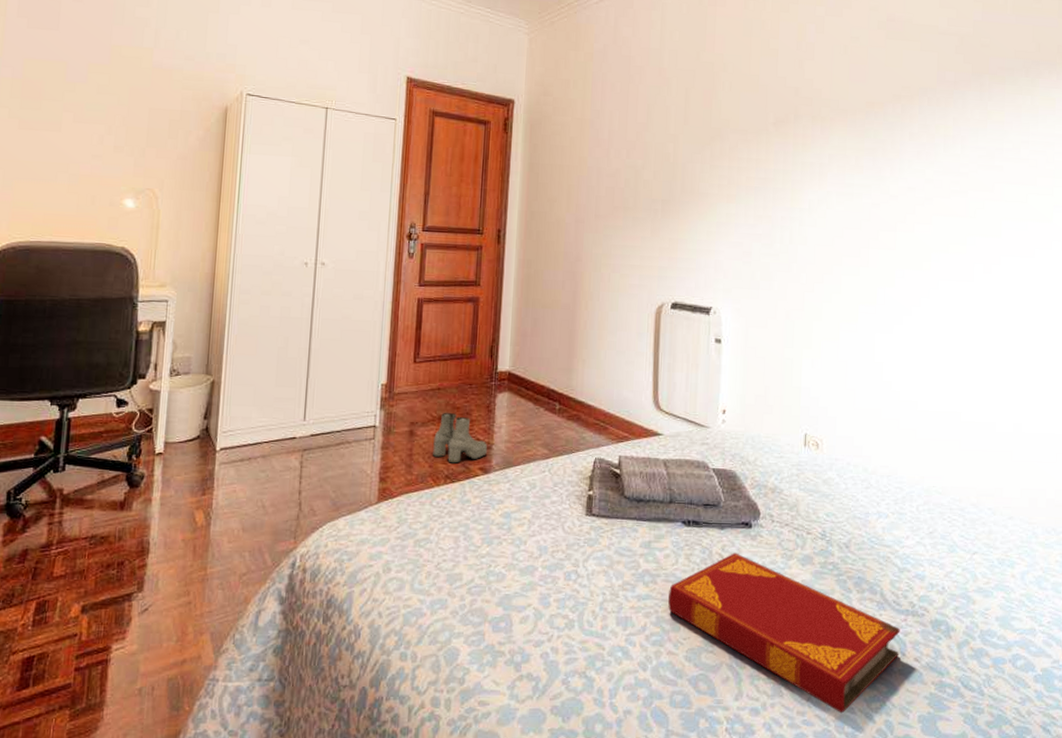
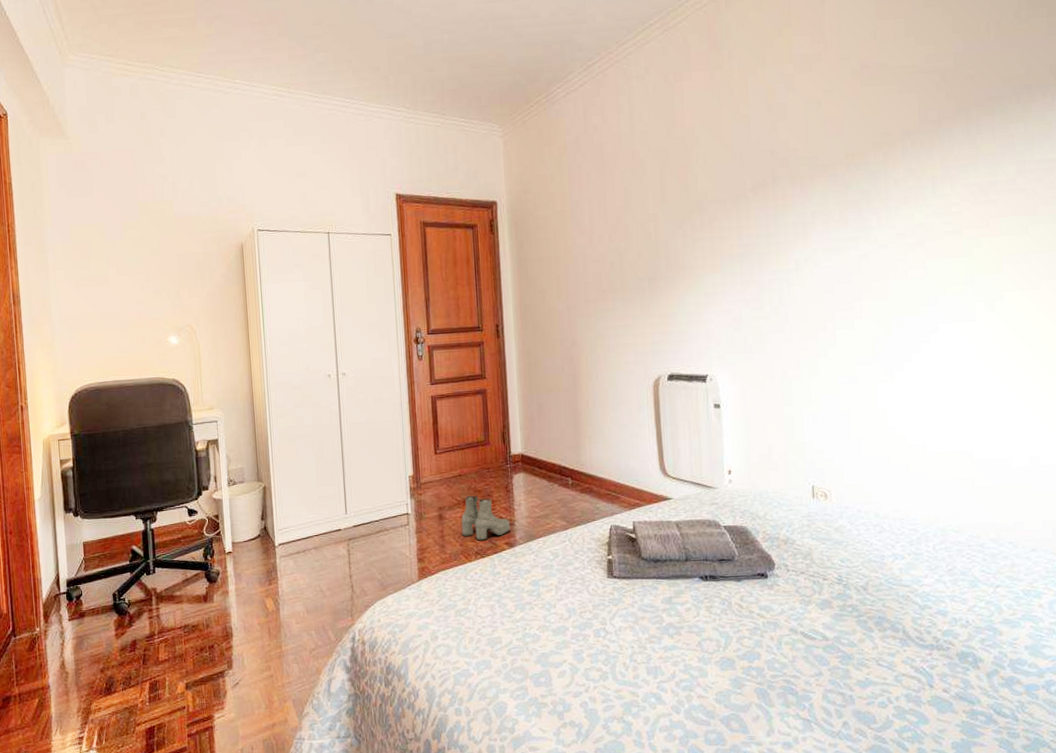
hardback book: present [668,553,900,714] -> none [693,602,927,744]

